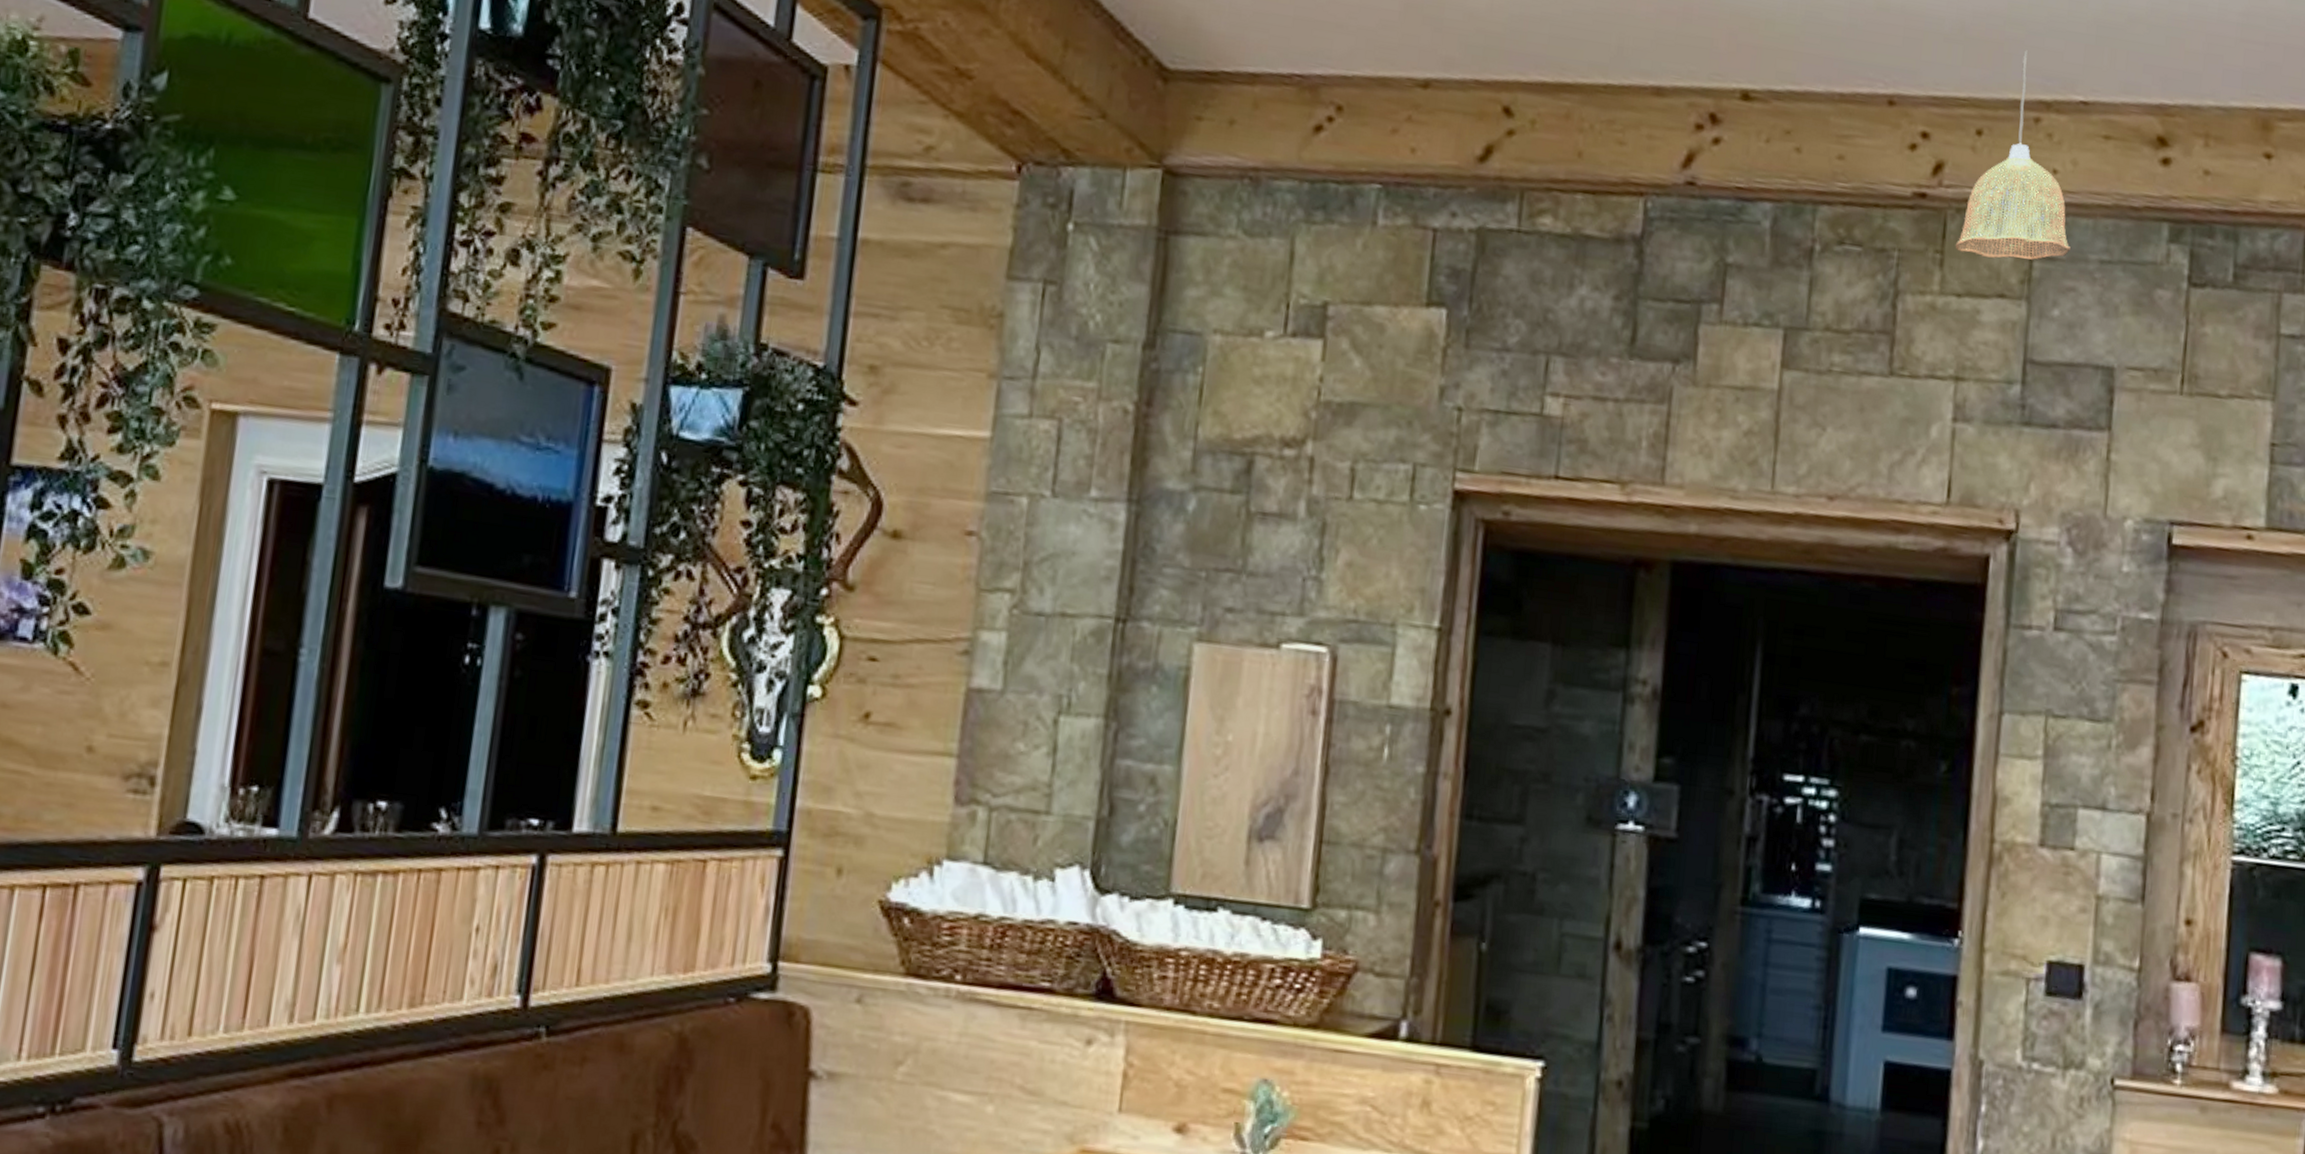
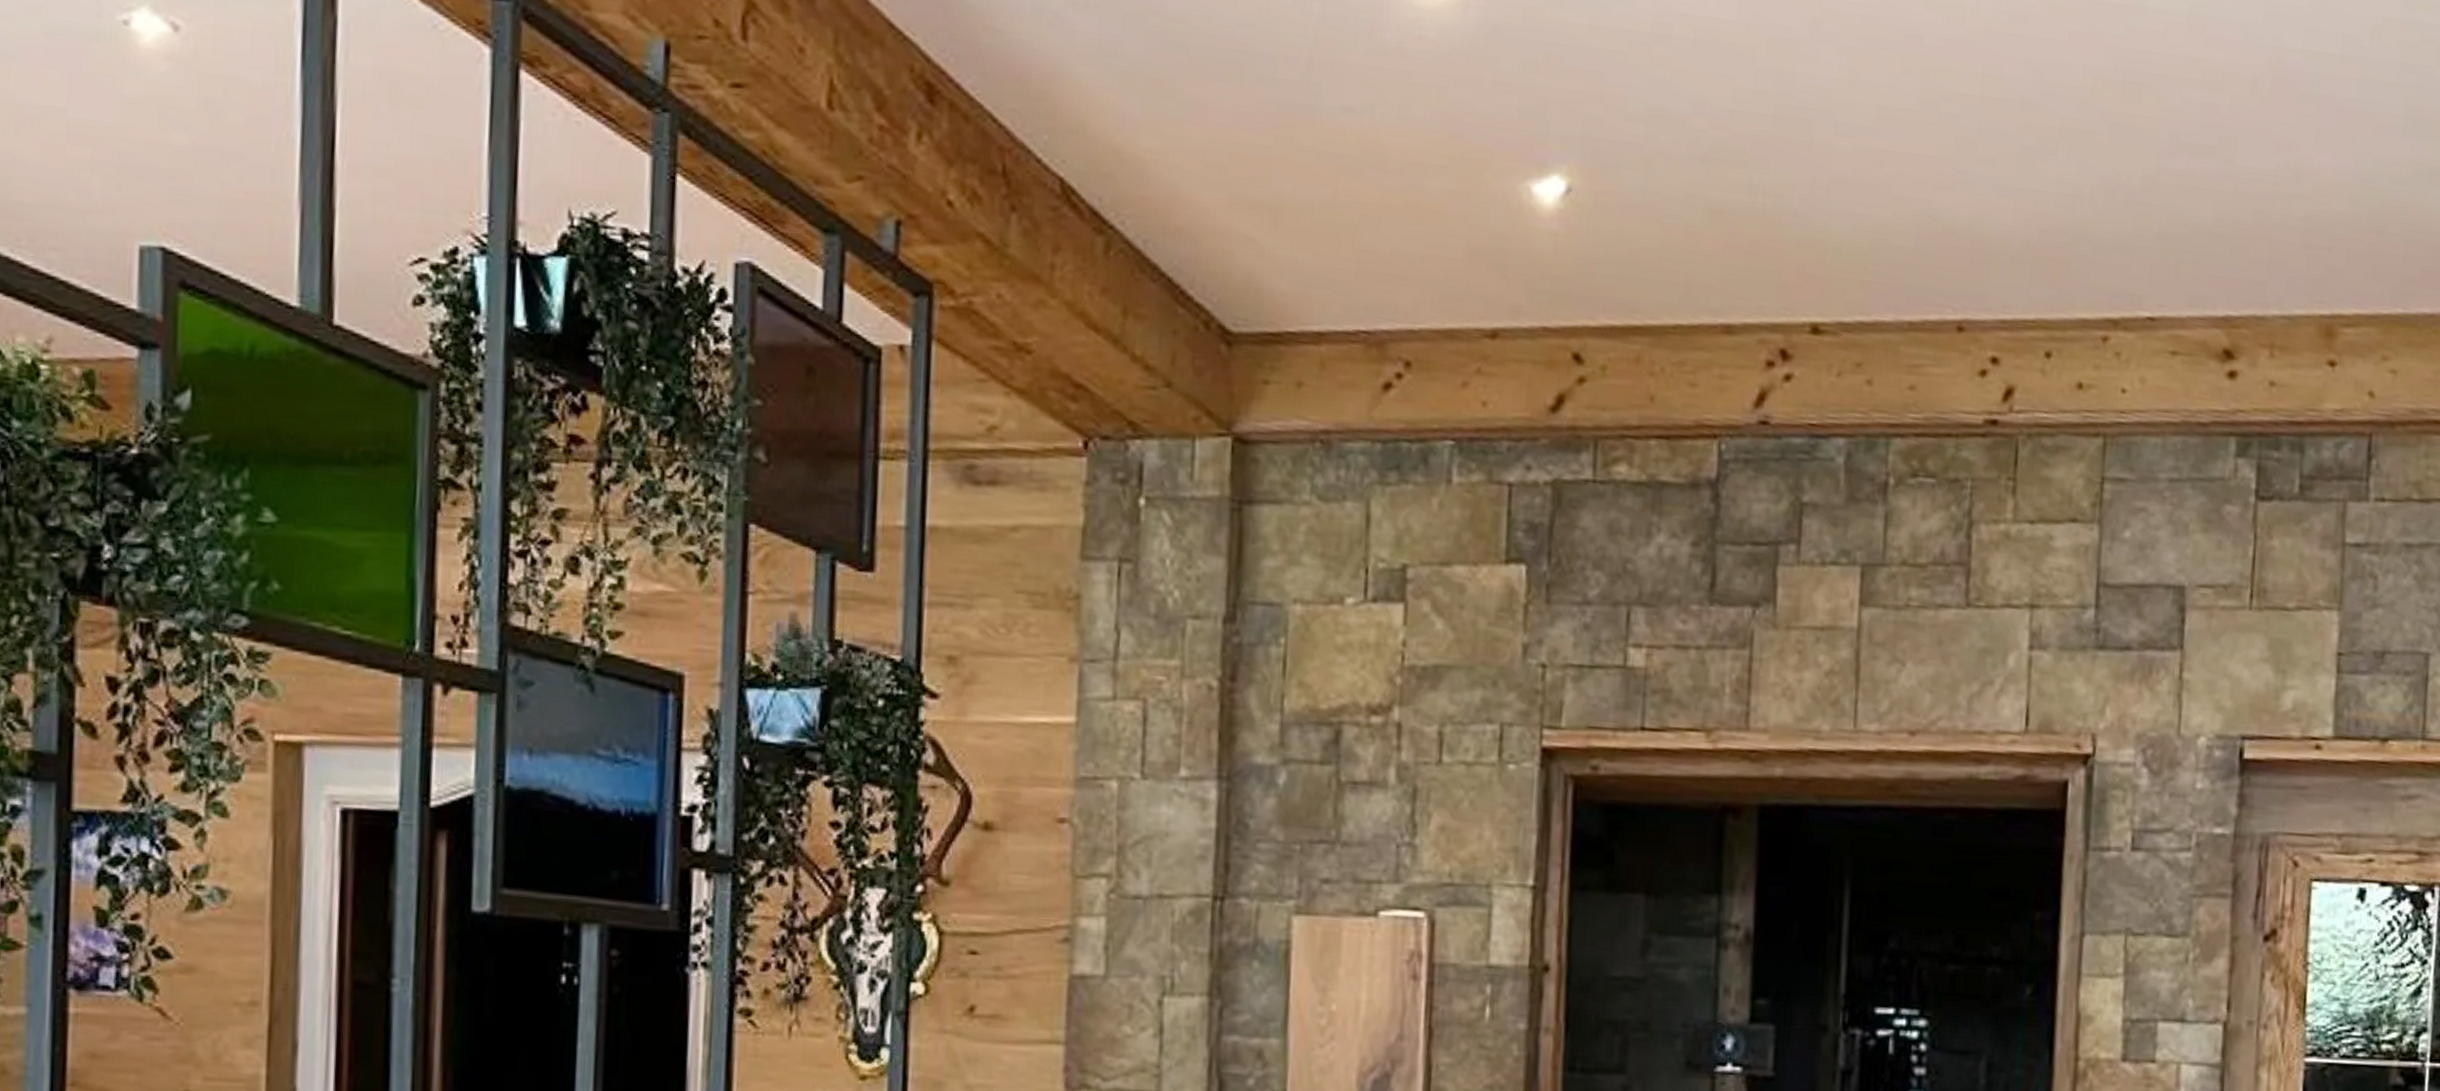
pendant lamp: present [1955,50,2071,260] -> none [2027,267,2140,483]

